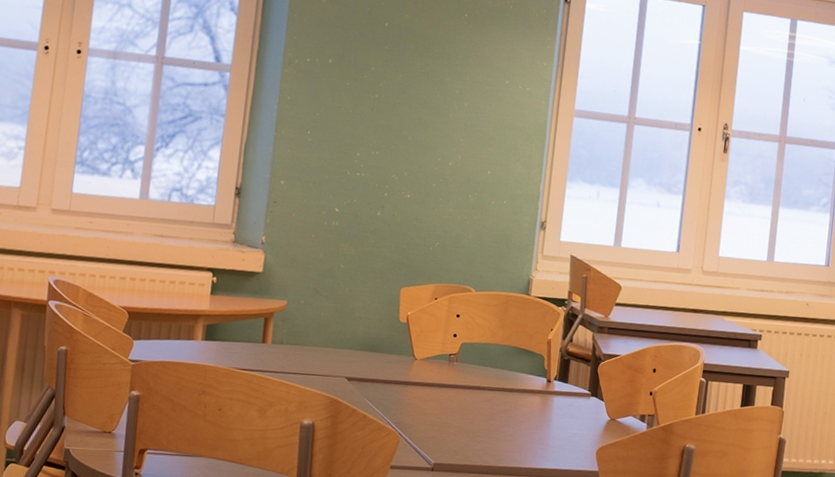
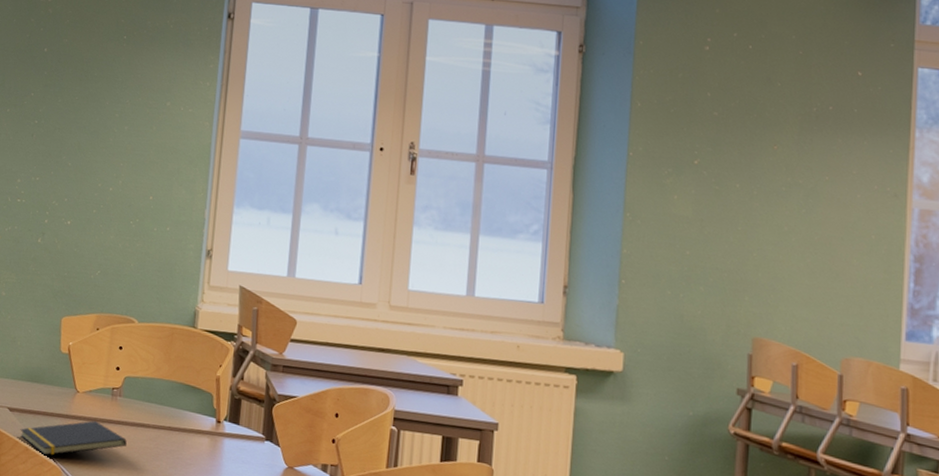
notepad: none [358,386,463,422] -> present [20,421,127,456]

